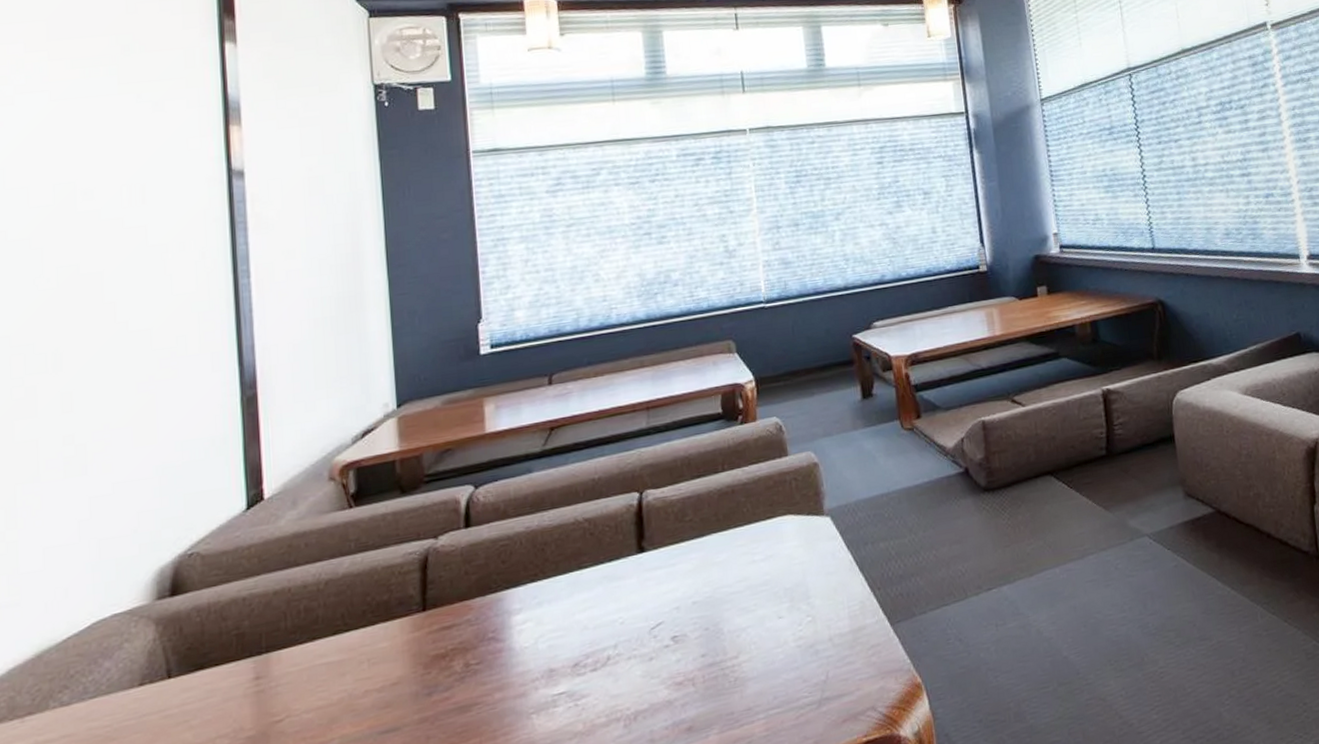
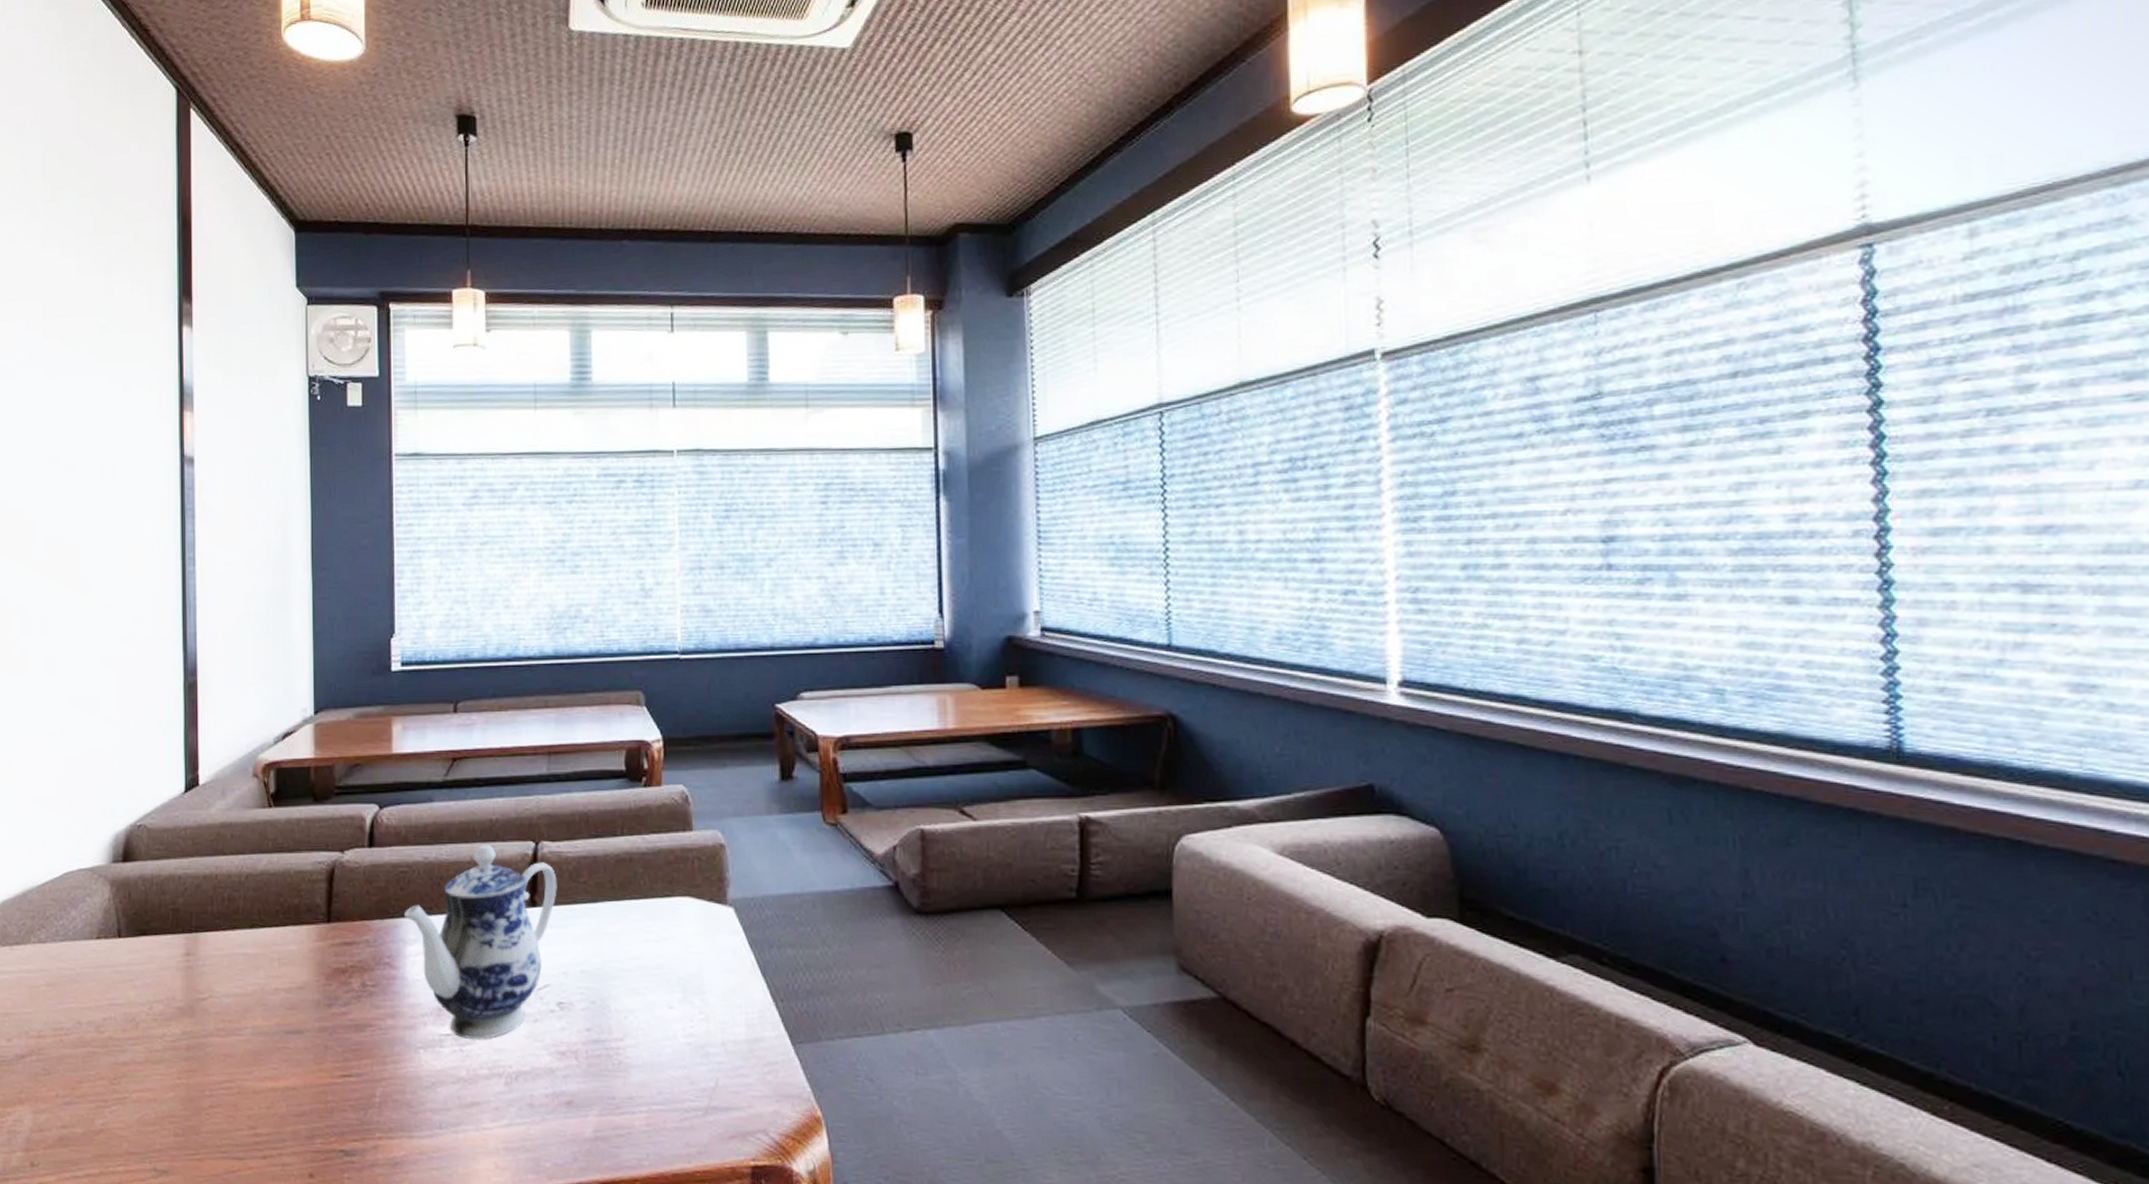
teapot: none [508,502,664,693] -> present [405,844,557,1040]

